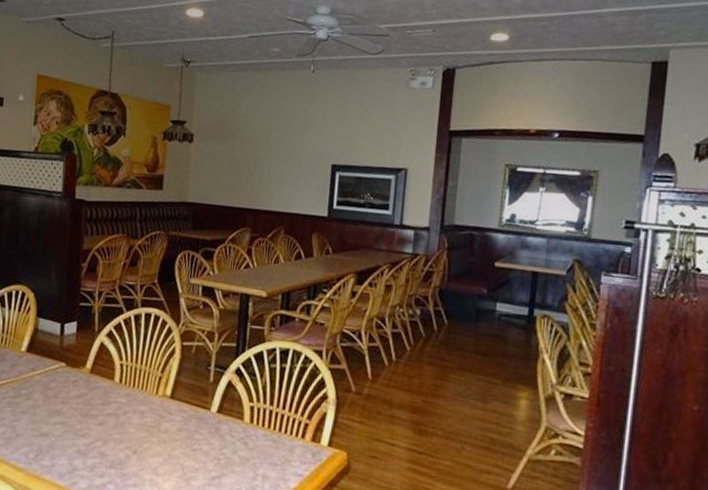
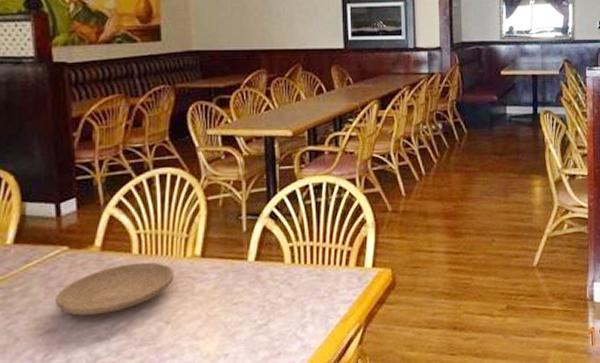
plate: none [49,389,146,432] -> present [54,262,174,316]

